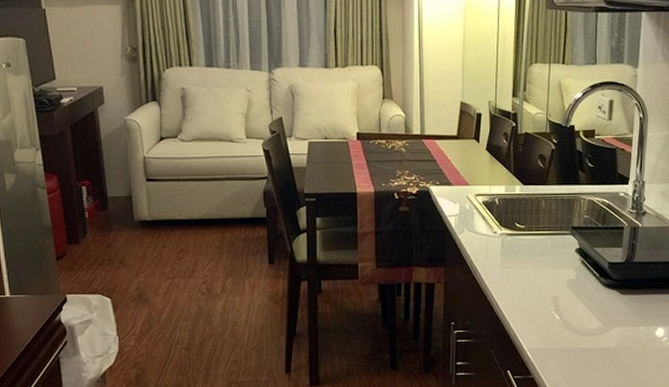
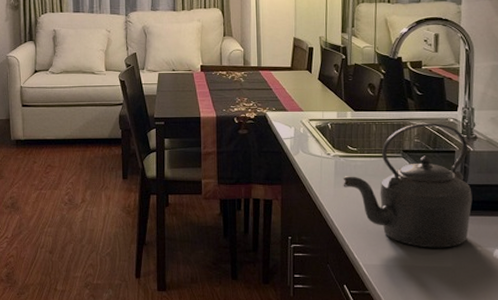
kettle: none [509,197,638,329] -> present [343,123,472,248]

